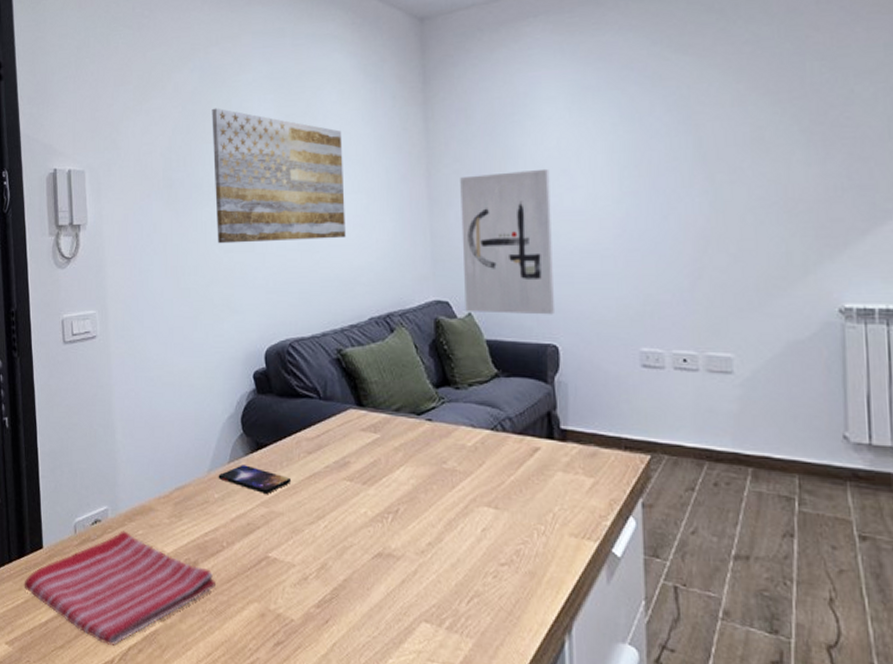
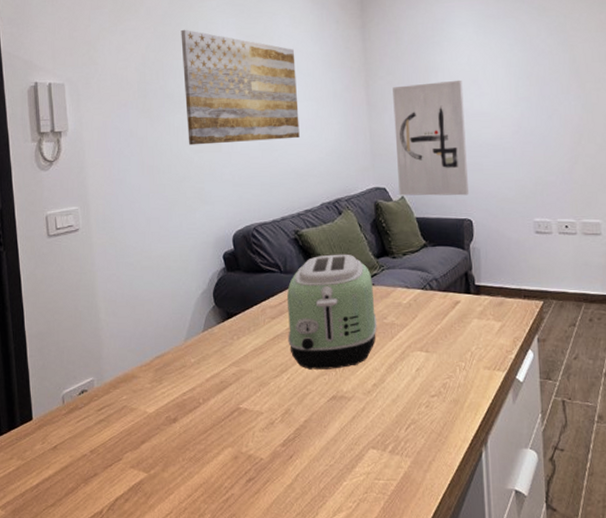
dish towel: present [24,530,217,646] -> none [15,397,195,498]
smartphone: present [218,465,292,494] -> none [194,332,258,355]
toaster: none [326,380,434,521] -> present [287,254,377,370]

